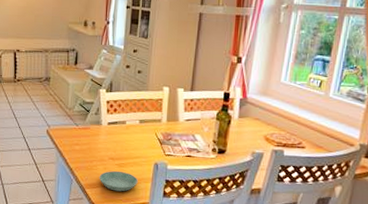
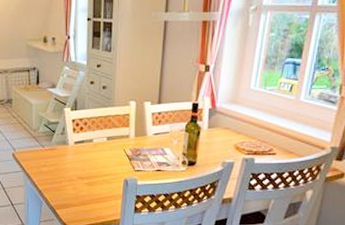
saucer: present [99,170,138,192] -> none [69,189,108,210]

